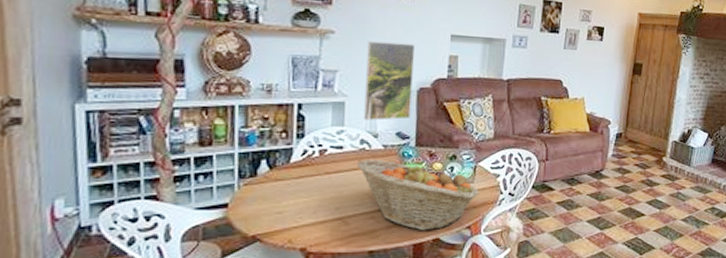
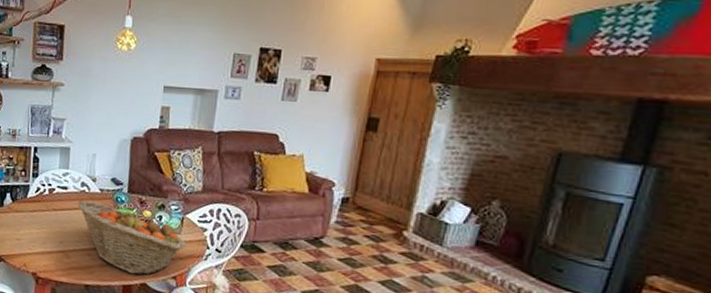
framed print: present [363,41,414,121] -> none [84,92,130,167]

